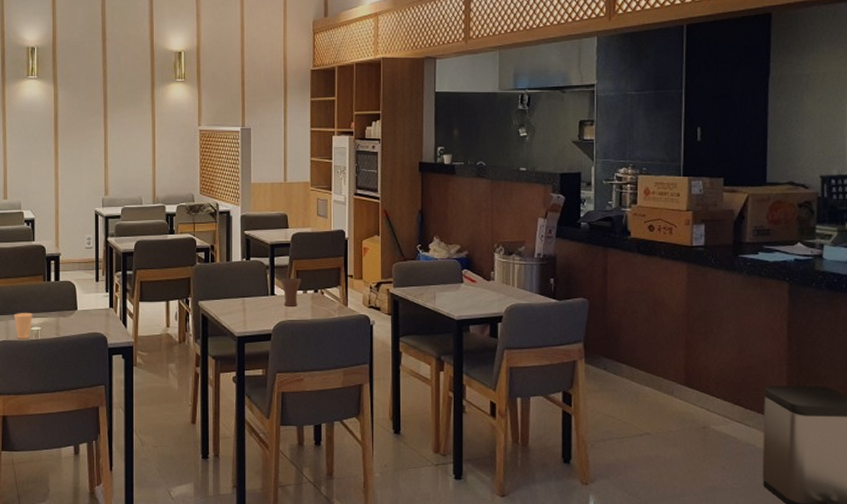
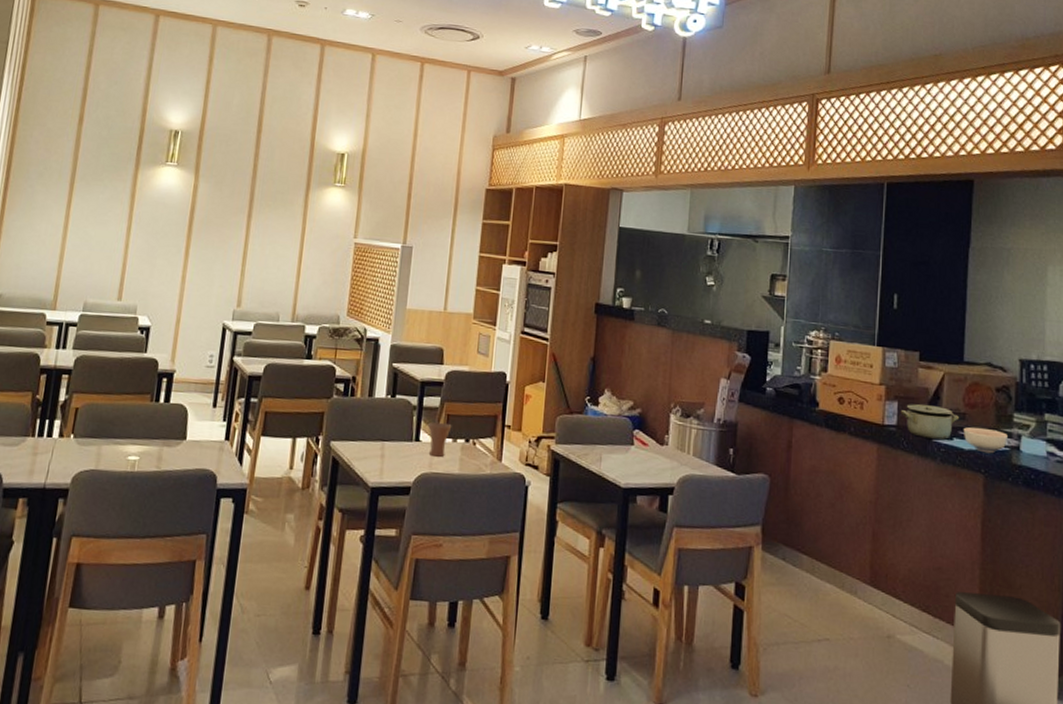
cup: present [13,313,33,339] -> none [108,437,132,470]
saucepan: none [707,225,763,256] -> present [900,404,959,440]
bowl: none [767,240,812,263] -> present [963,426,1009,454]

